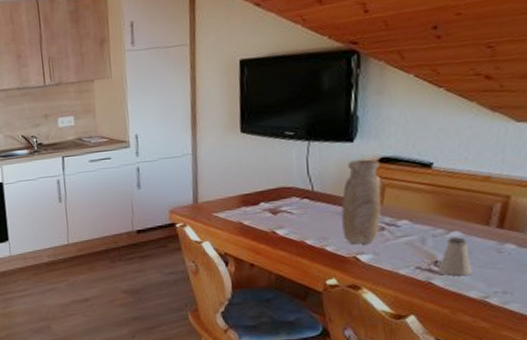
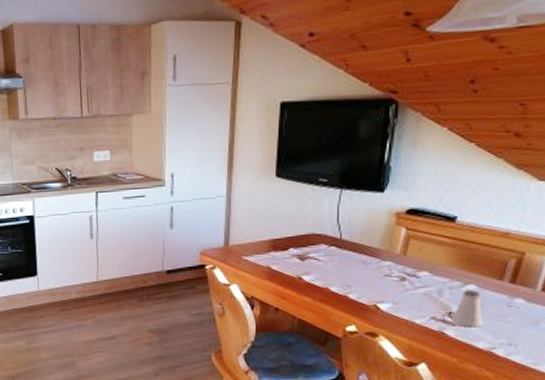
vase: present [341,159,382,245] -> none [366,210,406,293]

